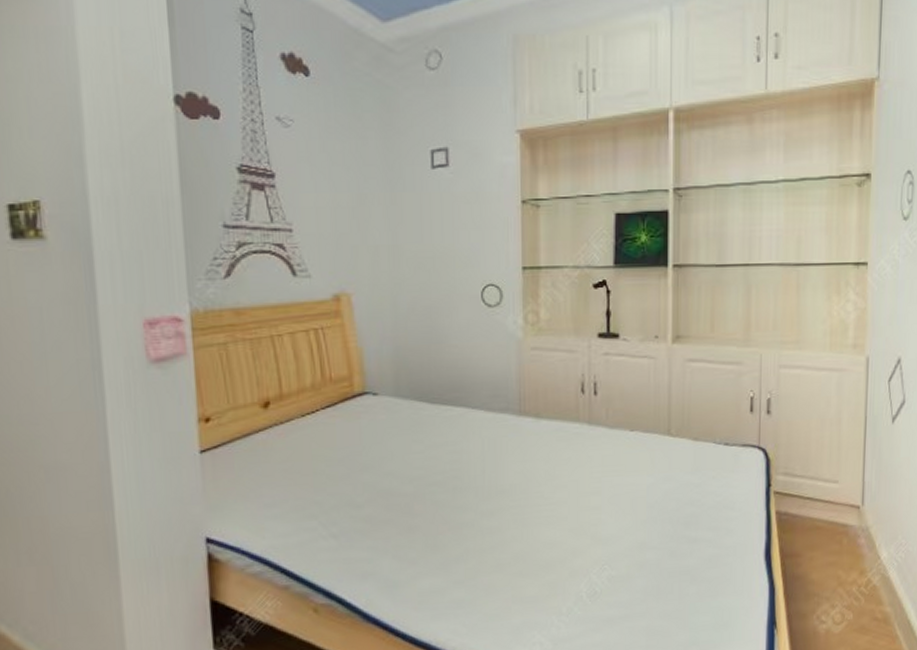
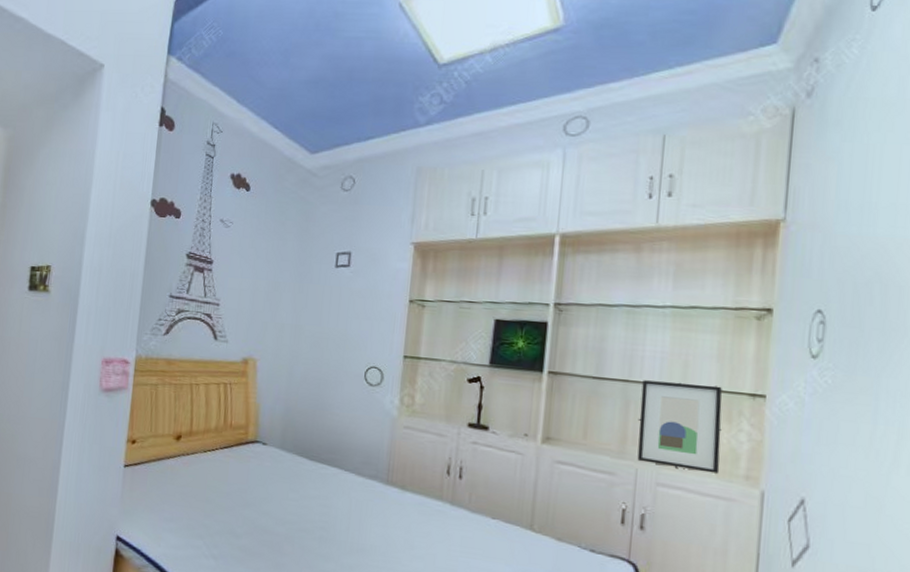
picture frame: none [759,259,832,348] -> present [637,380,723,474]

